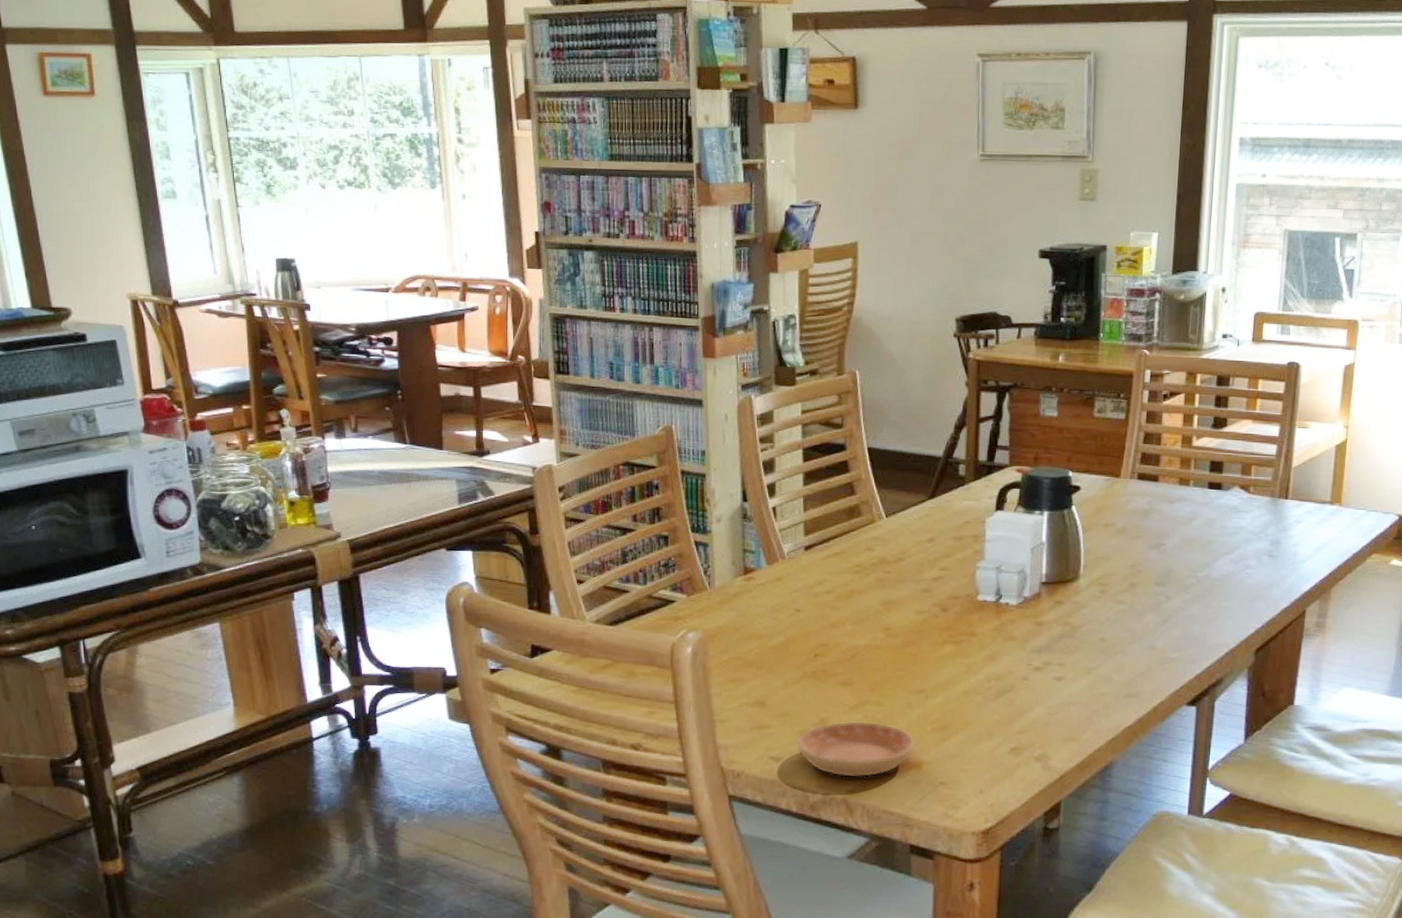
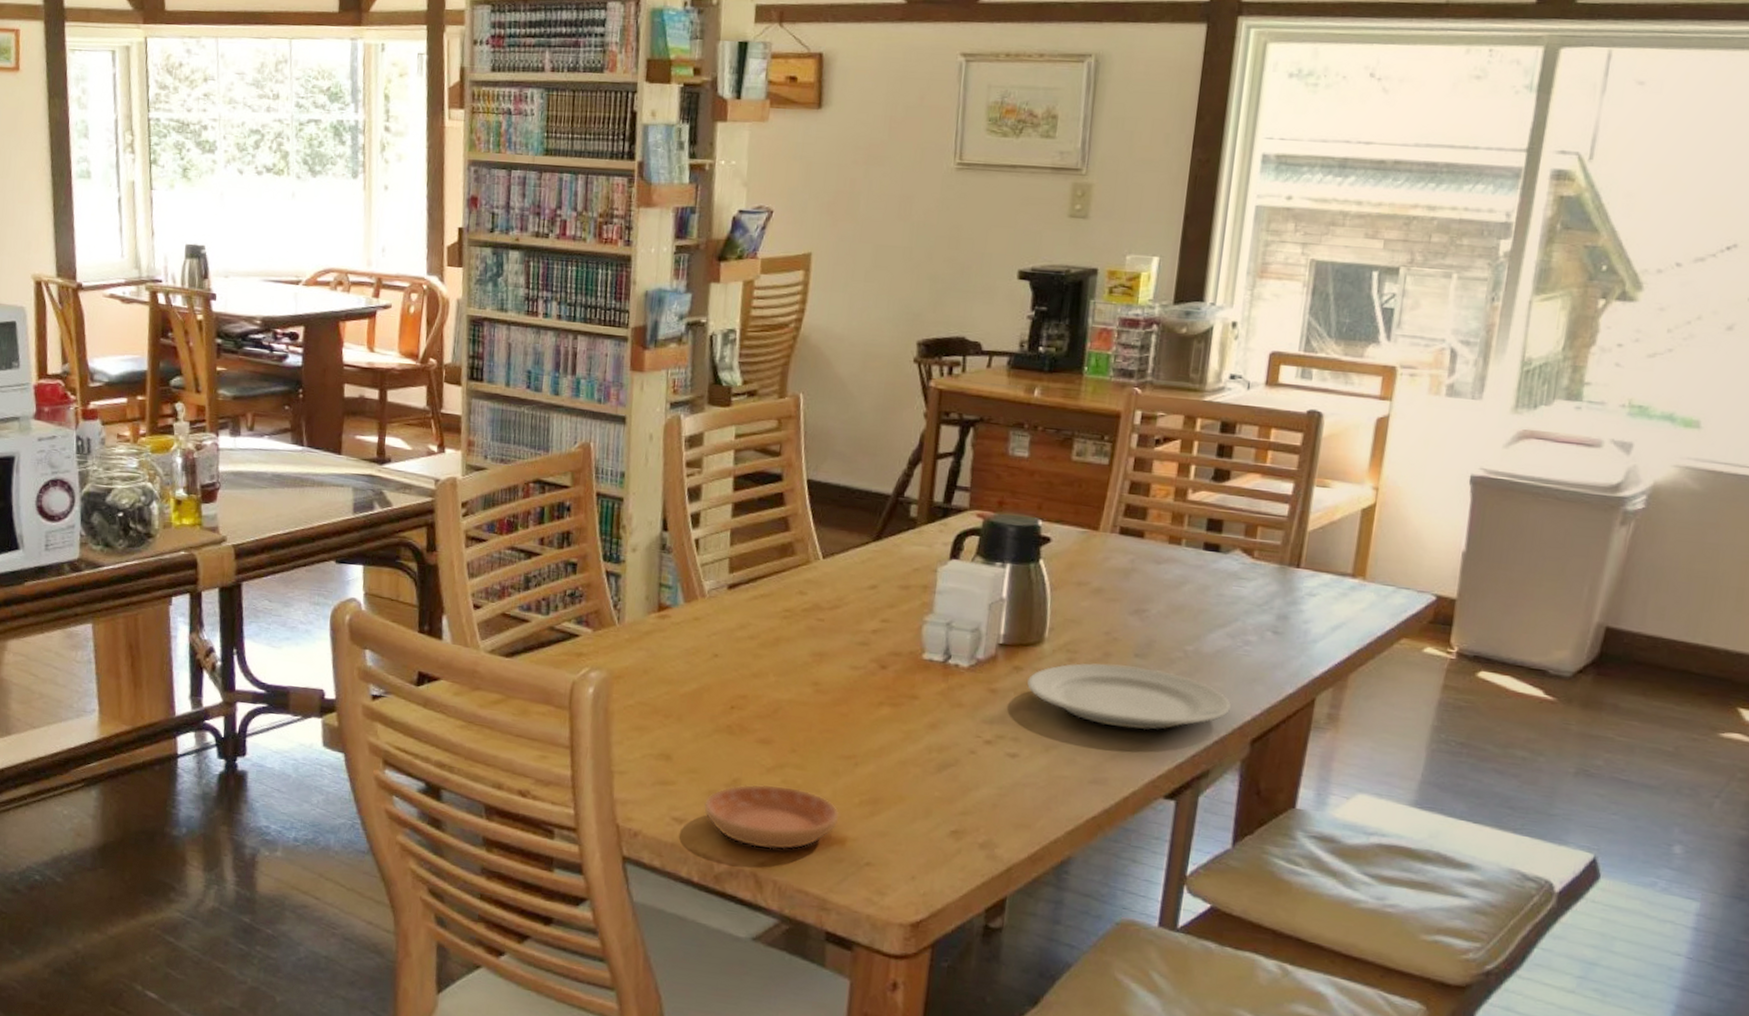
plate: none [1068,593,1237,648] -> present [1027,663,1231,730]

